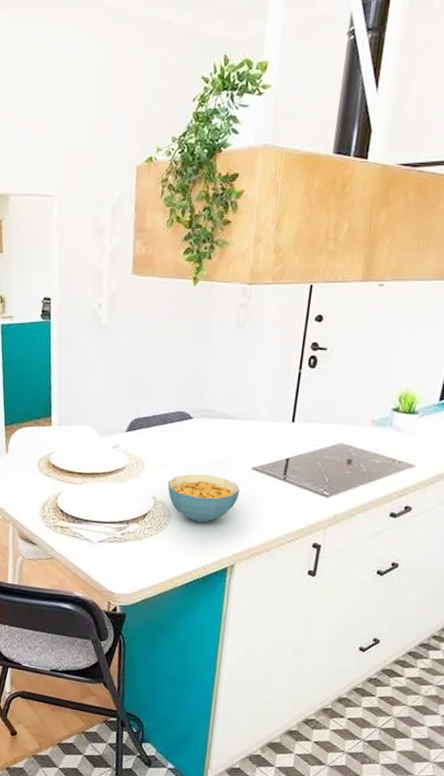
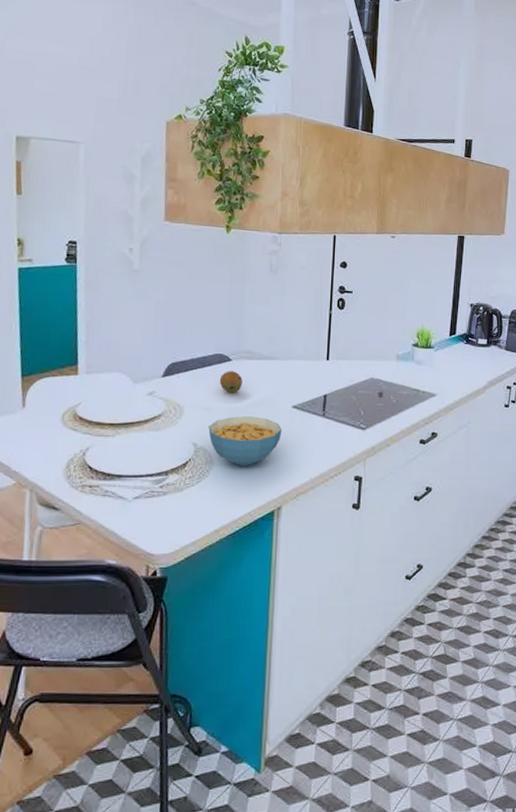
fruit: none [179,429,203,451] -> present [219,371,243,393]

